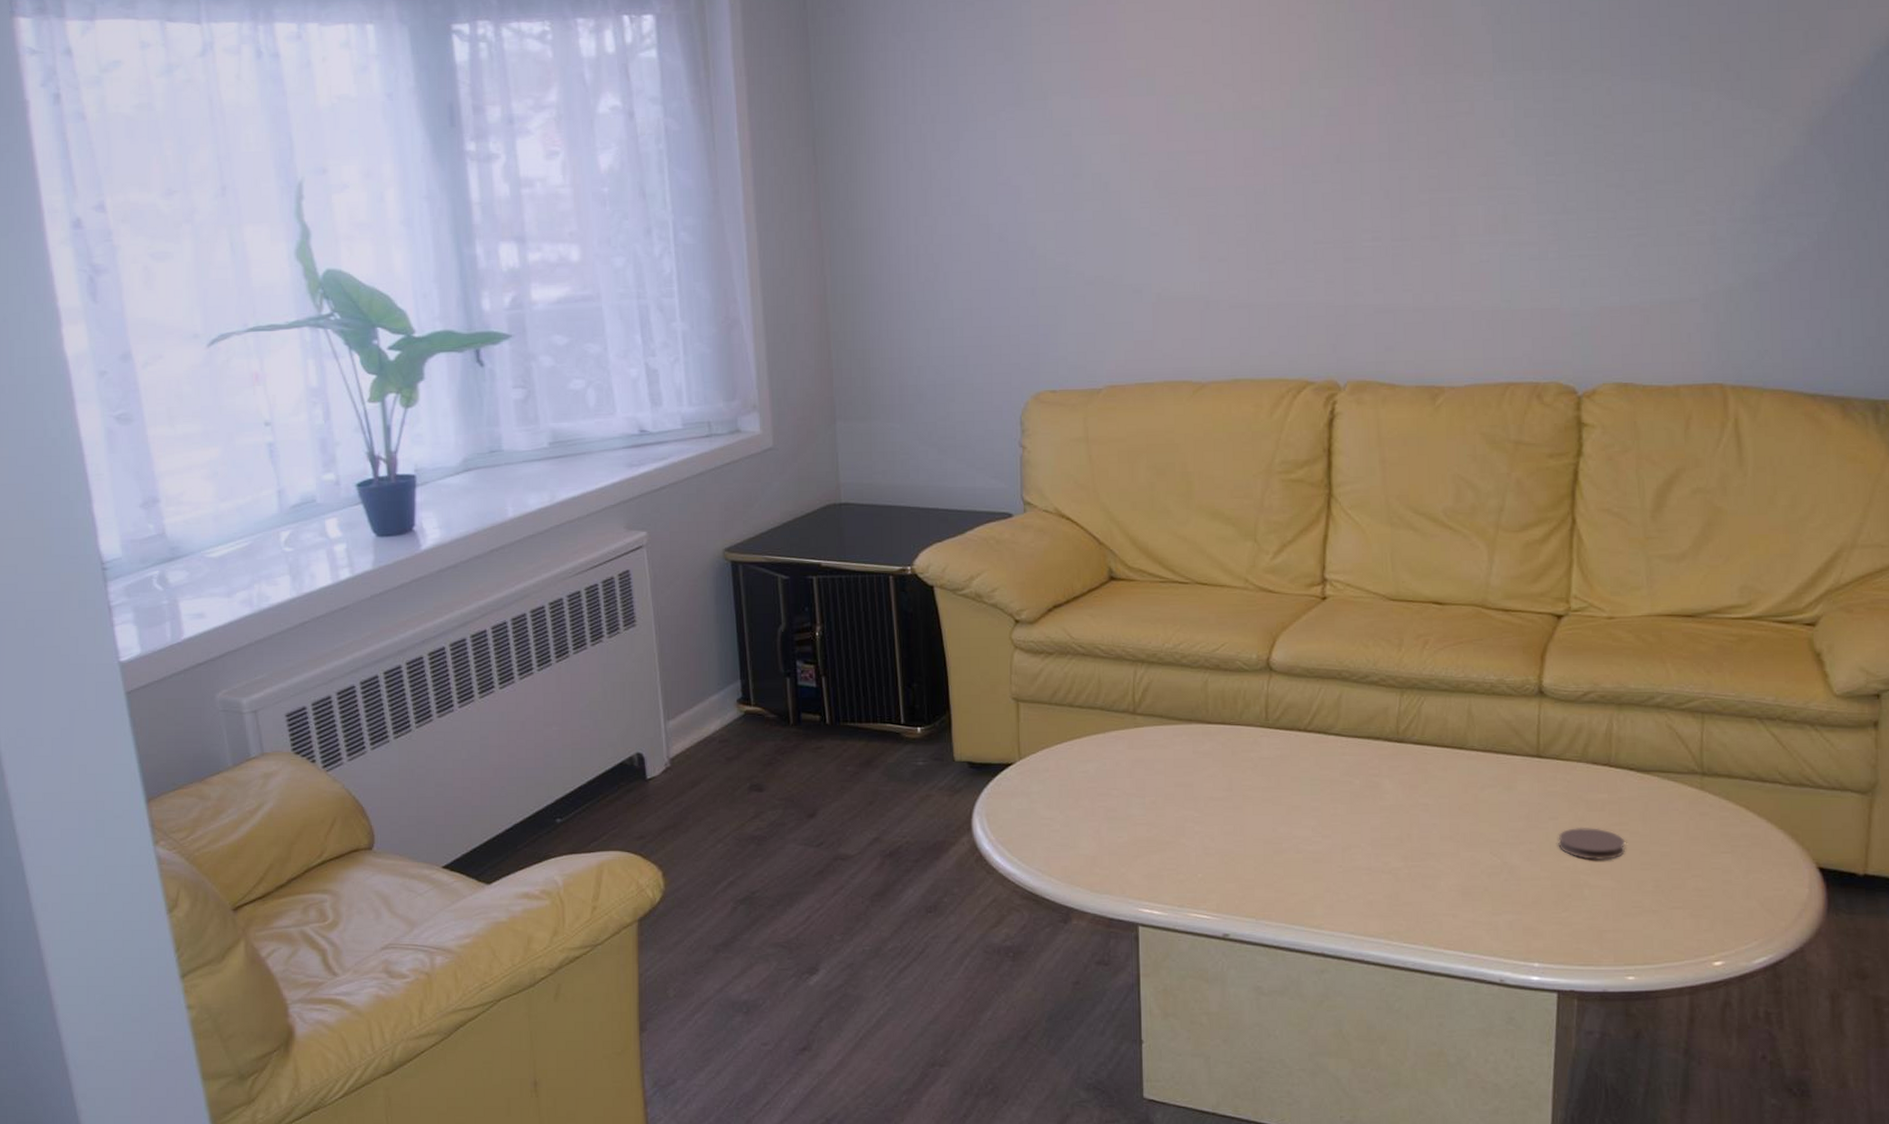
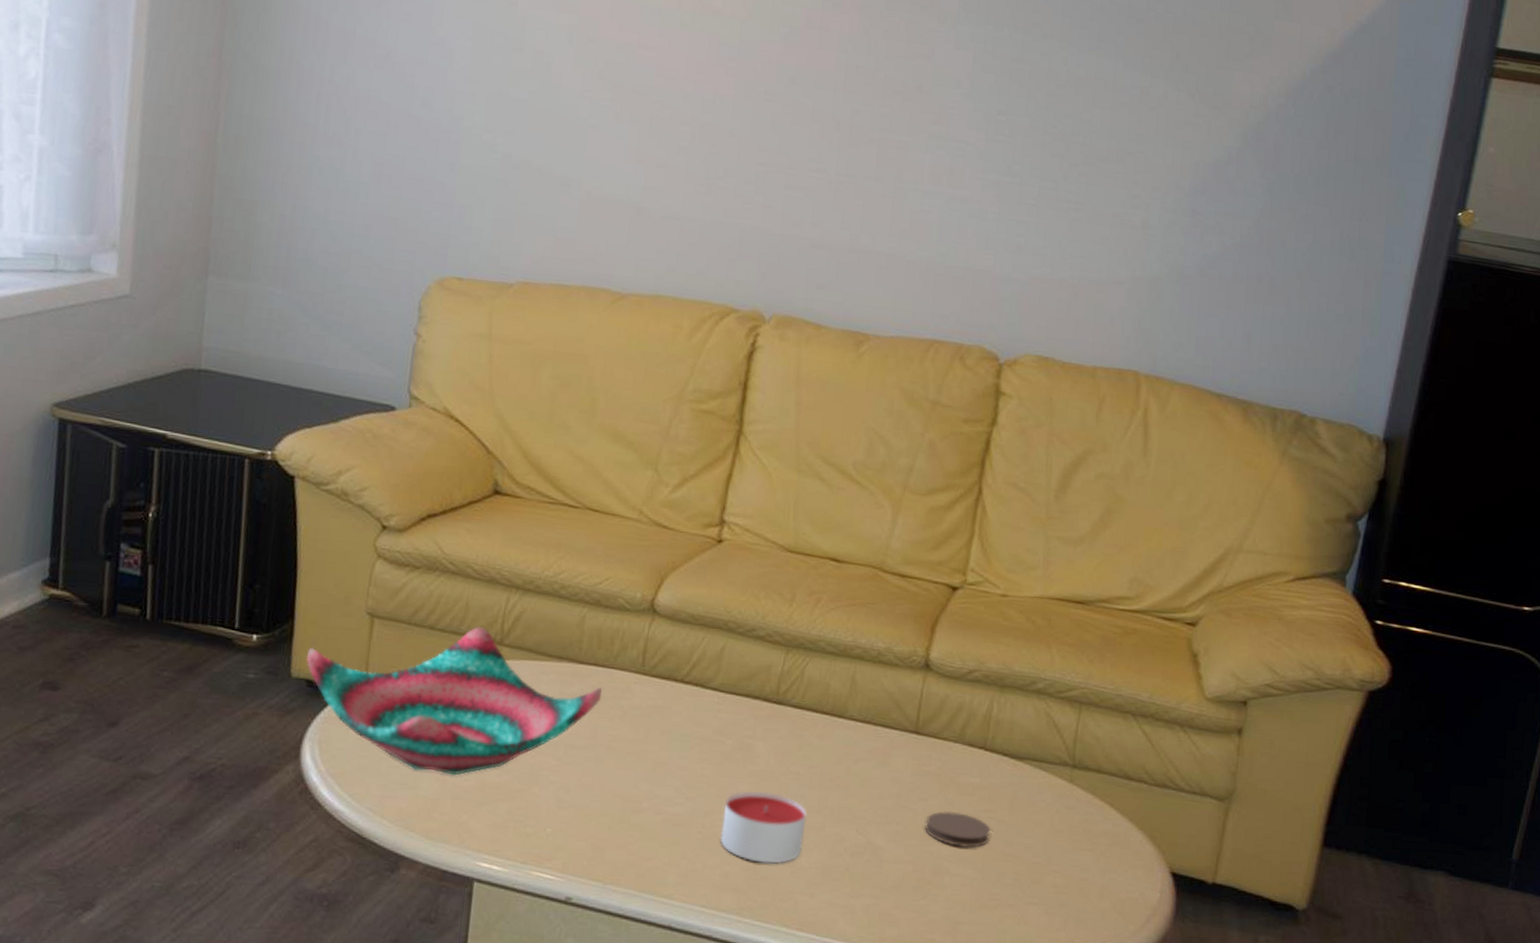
decorative bowl: none [965,699,1231,834] -> present [306,626,602,776]
candle: none [1360,824,1441,890] -> present [721,791,807,864]

